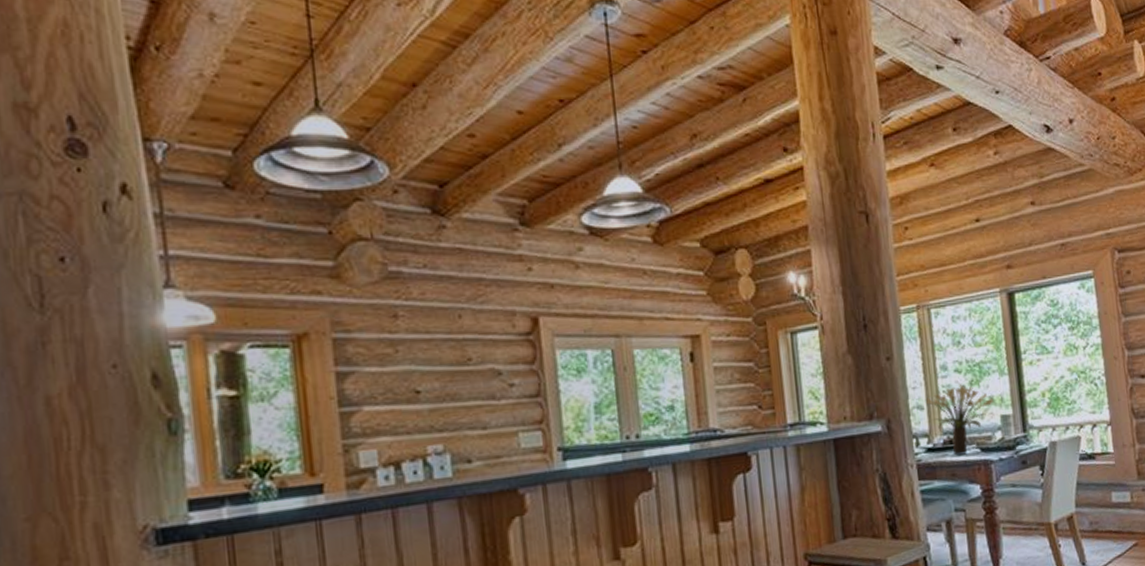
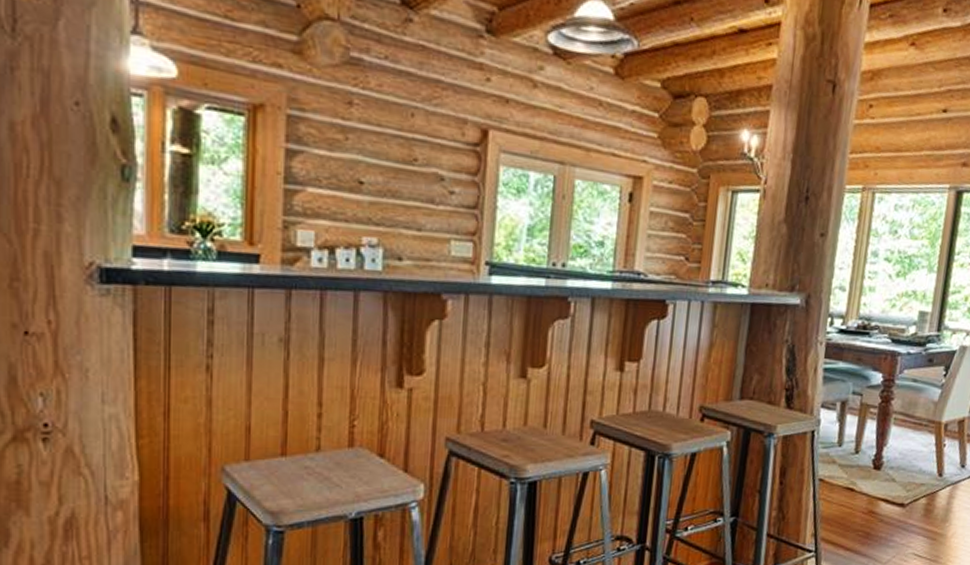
flower arrangement: present [926,384,995,455] -> none [850,273,917,342]

